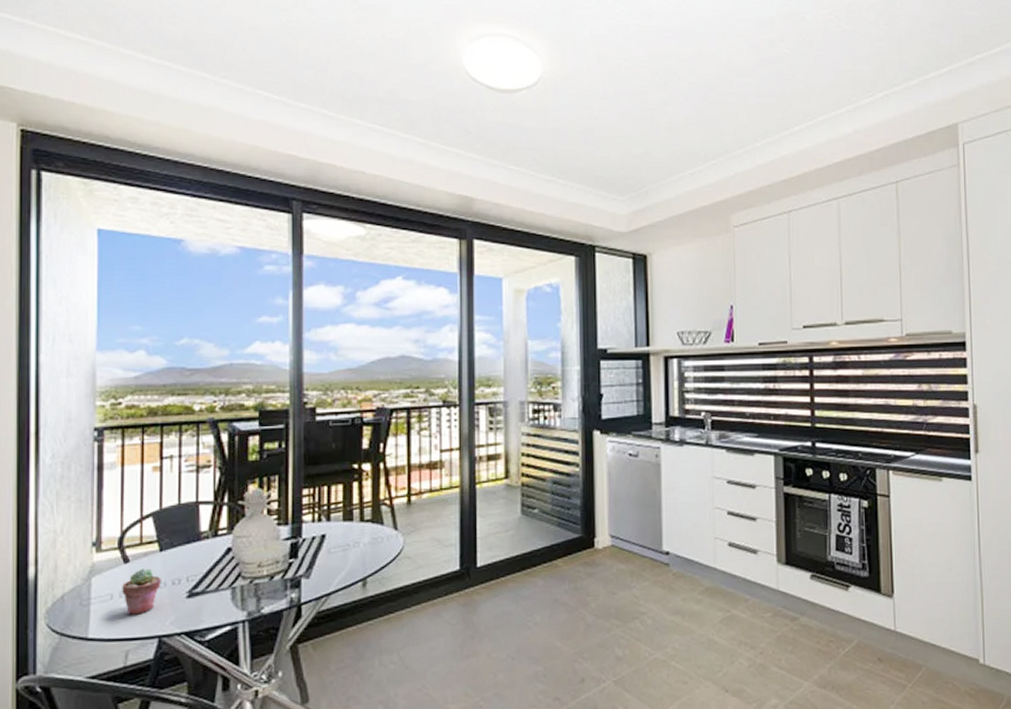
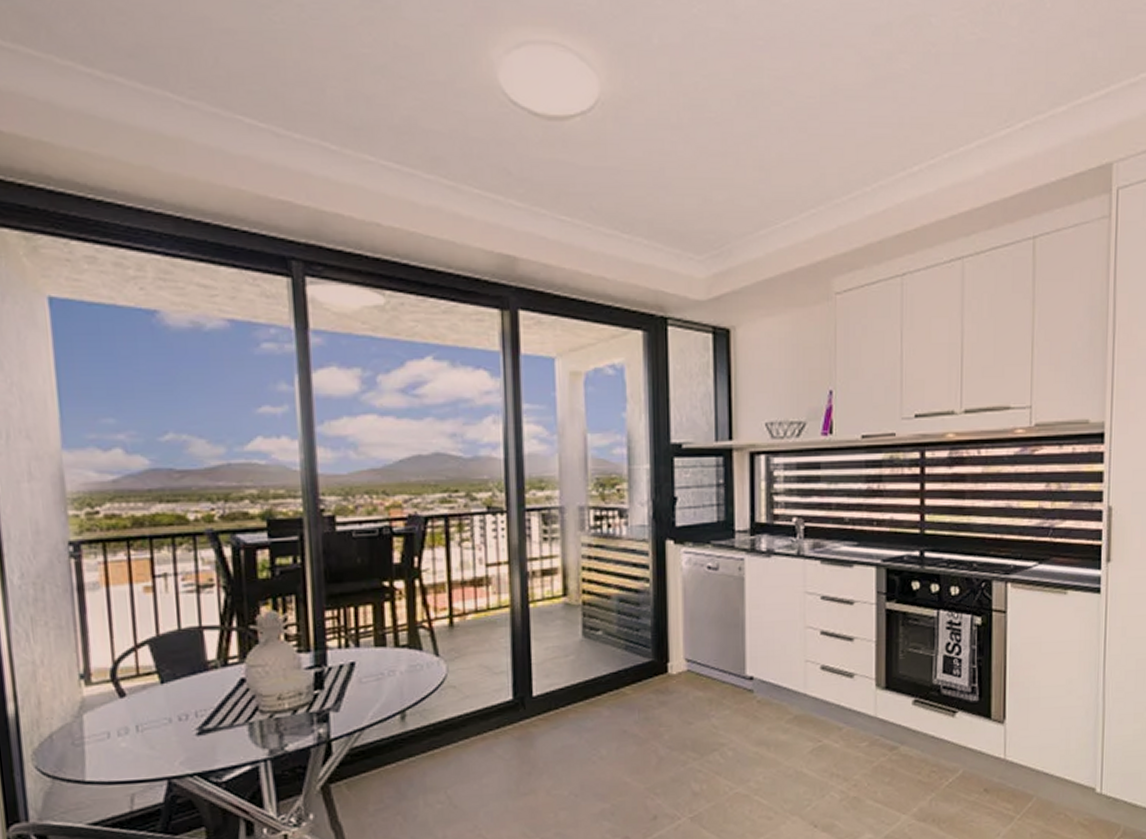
potted succulent: present [122,568,161,615] -> none [120,703,166,755]

